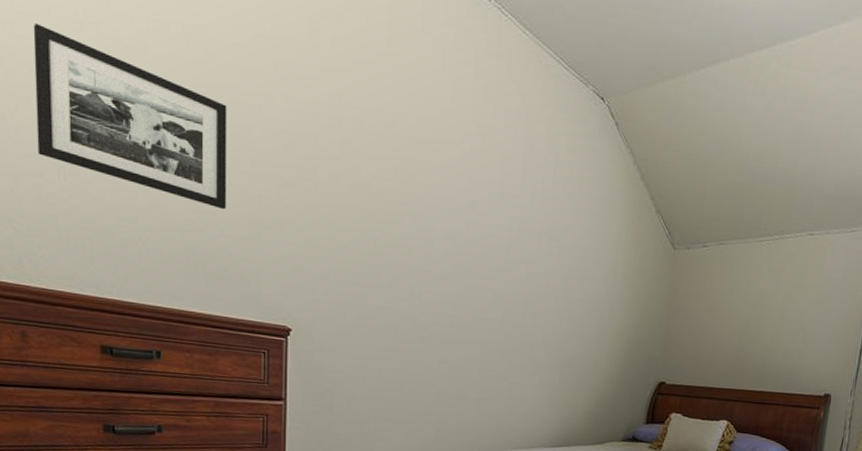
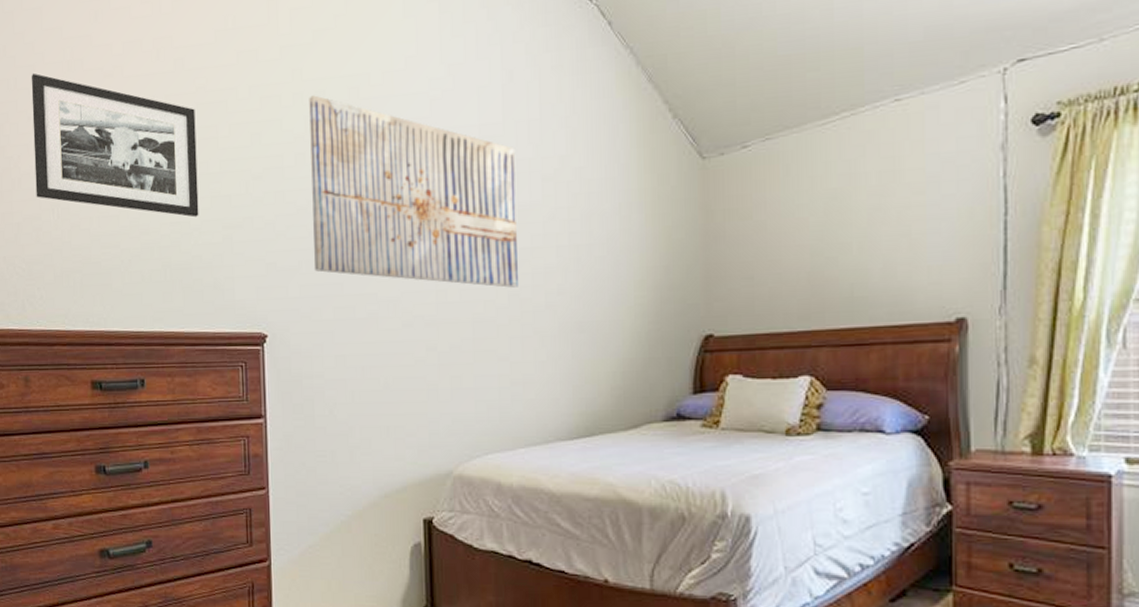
wall art: none [341,121,530,323] -> present [309,95,518,288]

